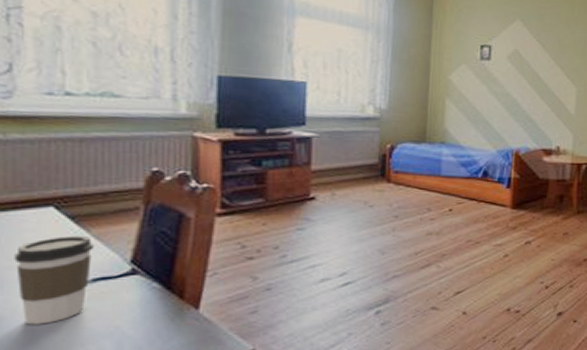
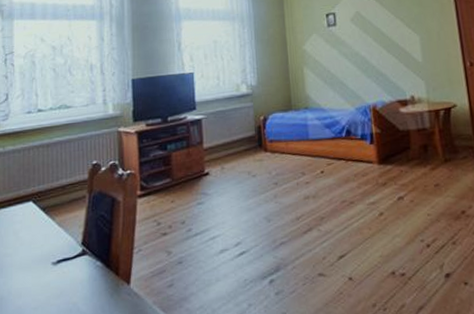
coffee cup: present [14,235,94,325] -> none [9,223,57,304]

